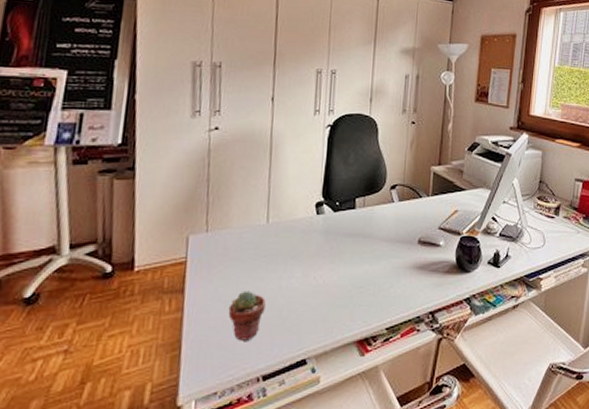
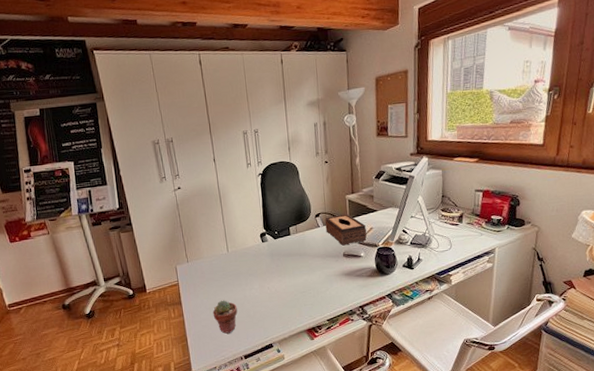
tissue box: none [401,189,450,230] -> present [325,214,367,246]

